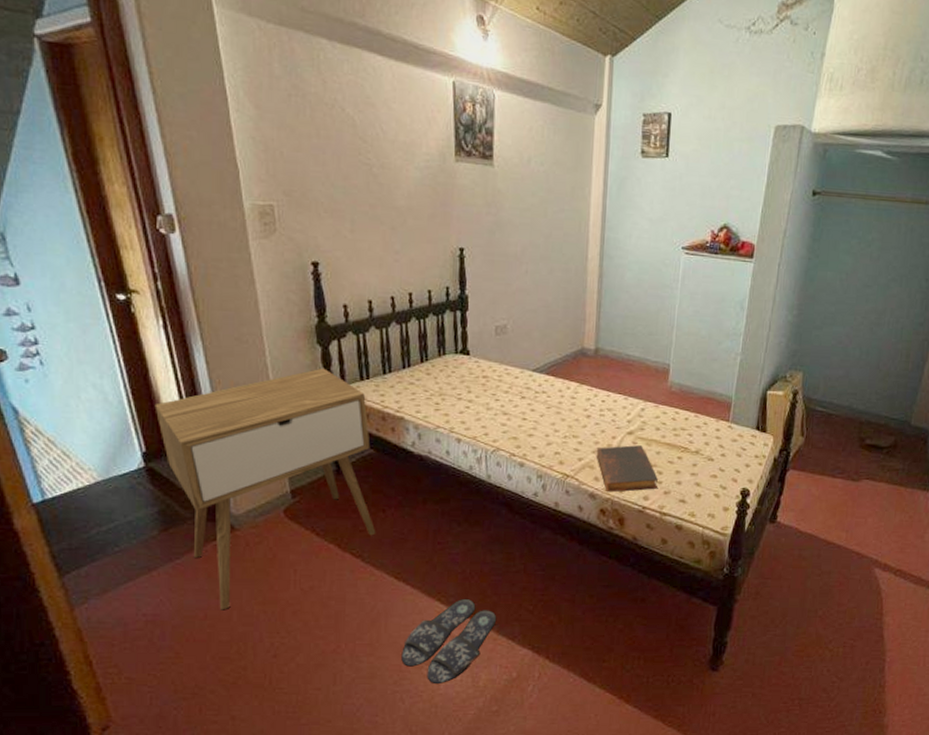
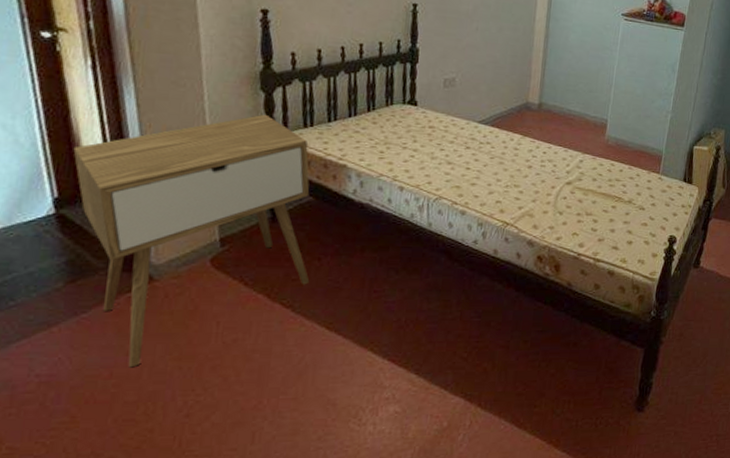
slippers: present [401,599,497,685] -> none [327,348,430,439]
book: present [596,445,658,493] -> none [535,195,593,240]

